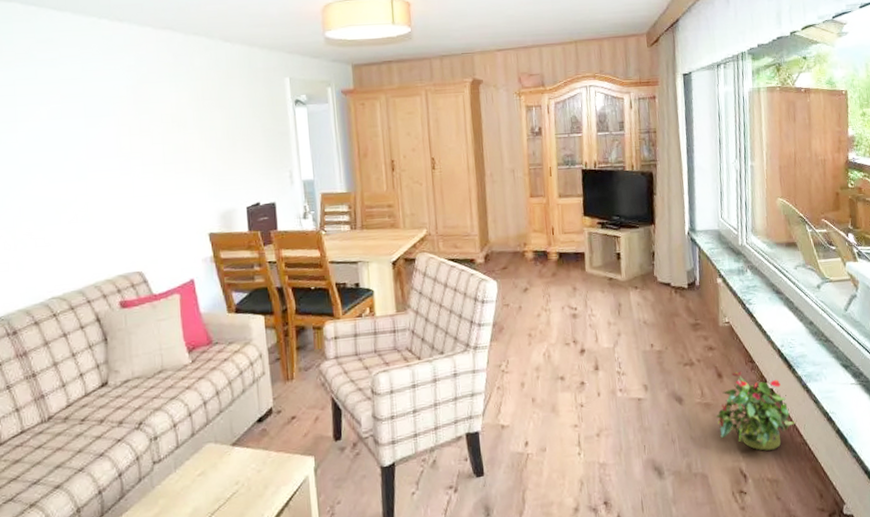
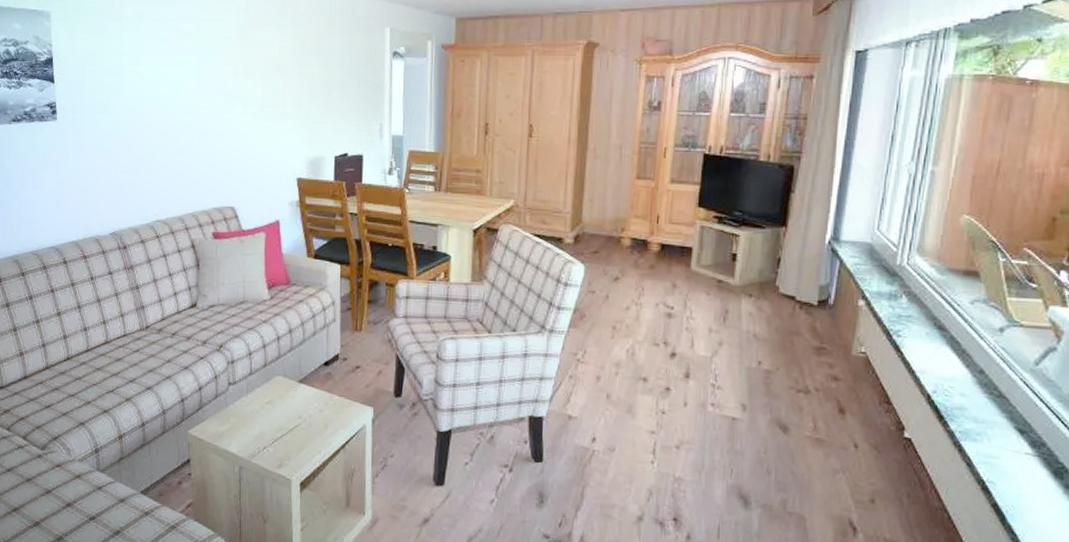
potted plant: present [716,371,796,451] -> none [828,410,937,508]

